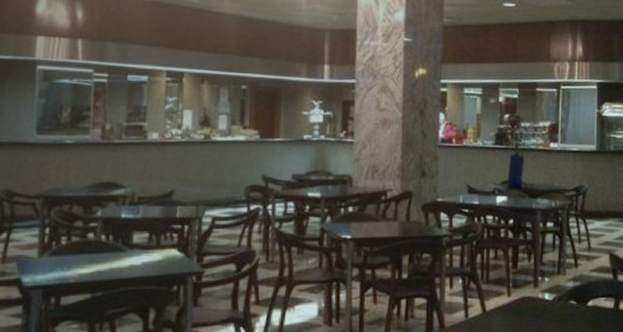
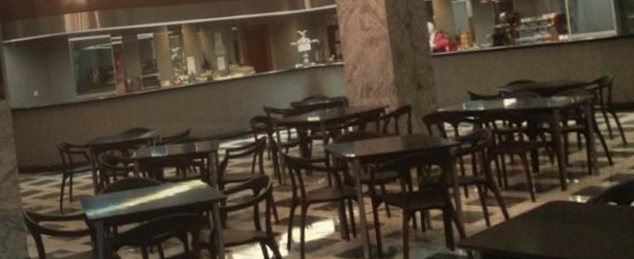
vase: present [507,127,528,189] -> none [512,23,532,90]

